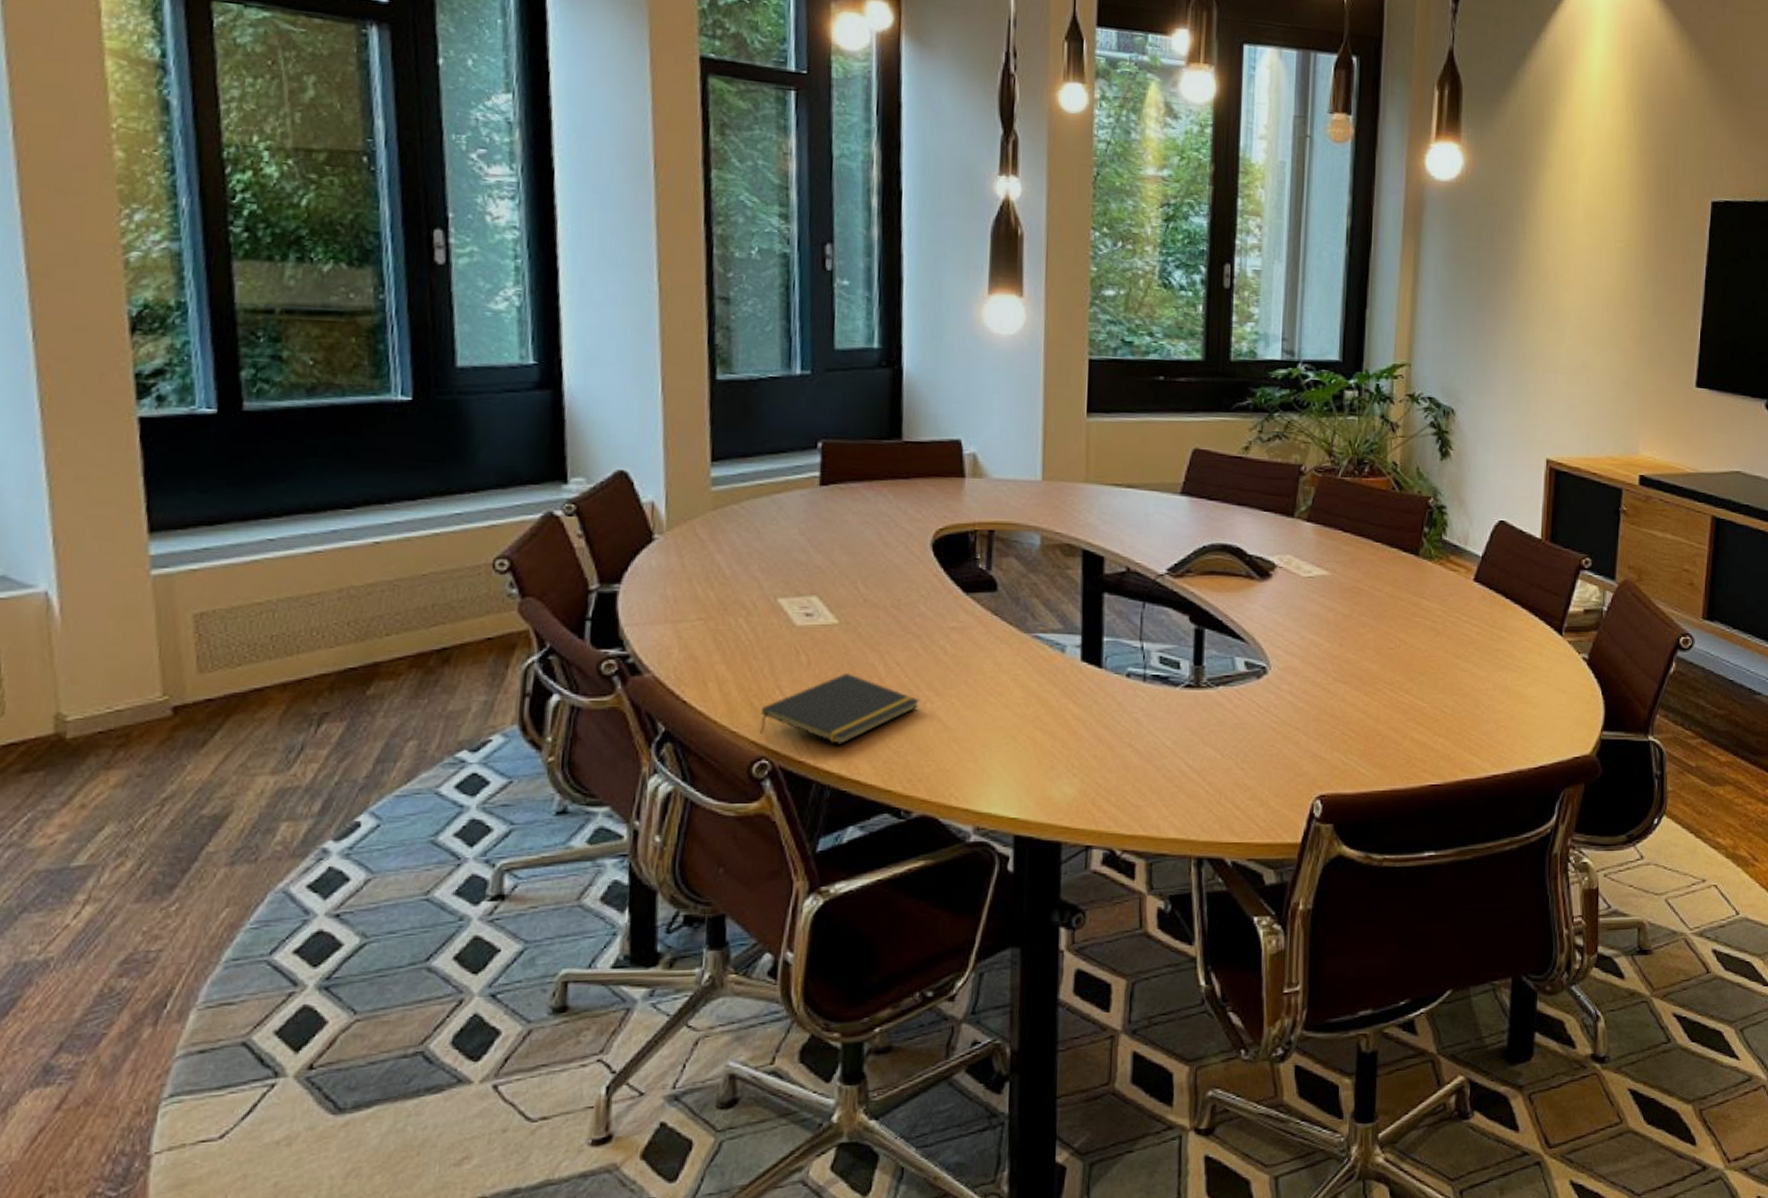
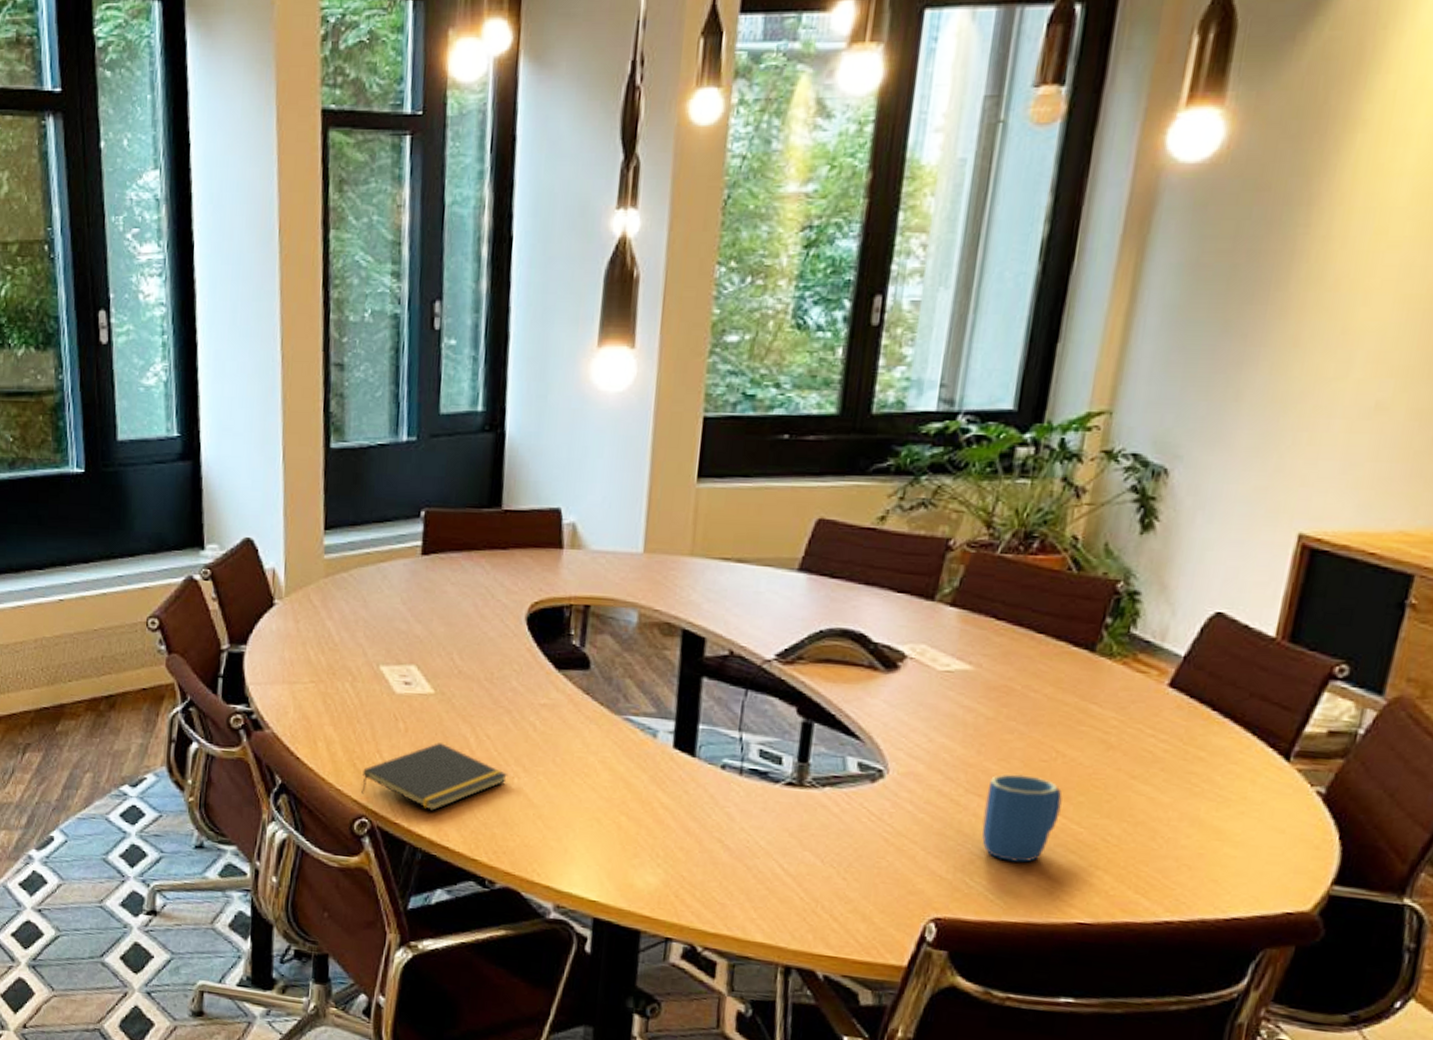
mug: none [1350,662,1408,738] -> present [982,774,1063,863]

